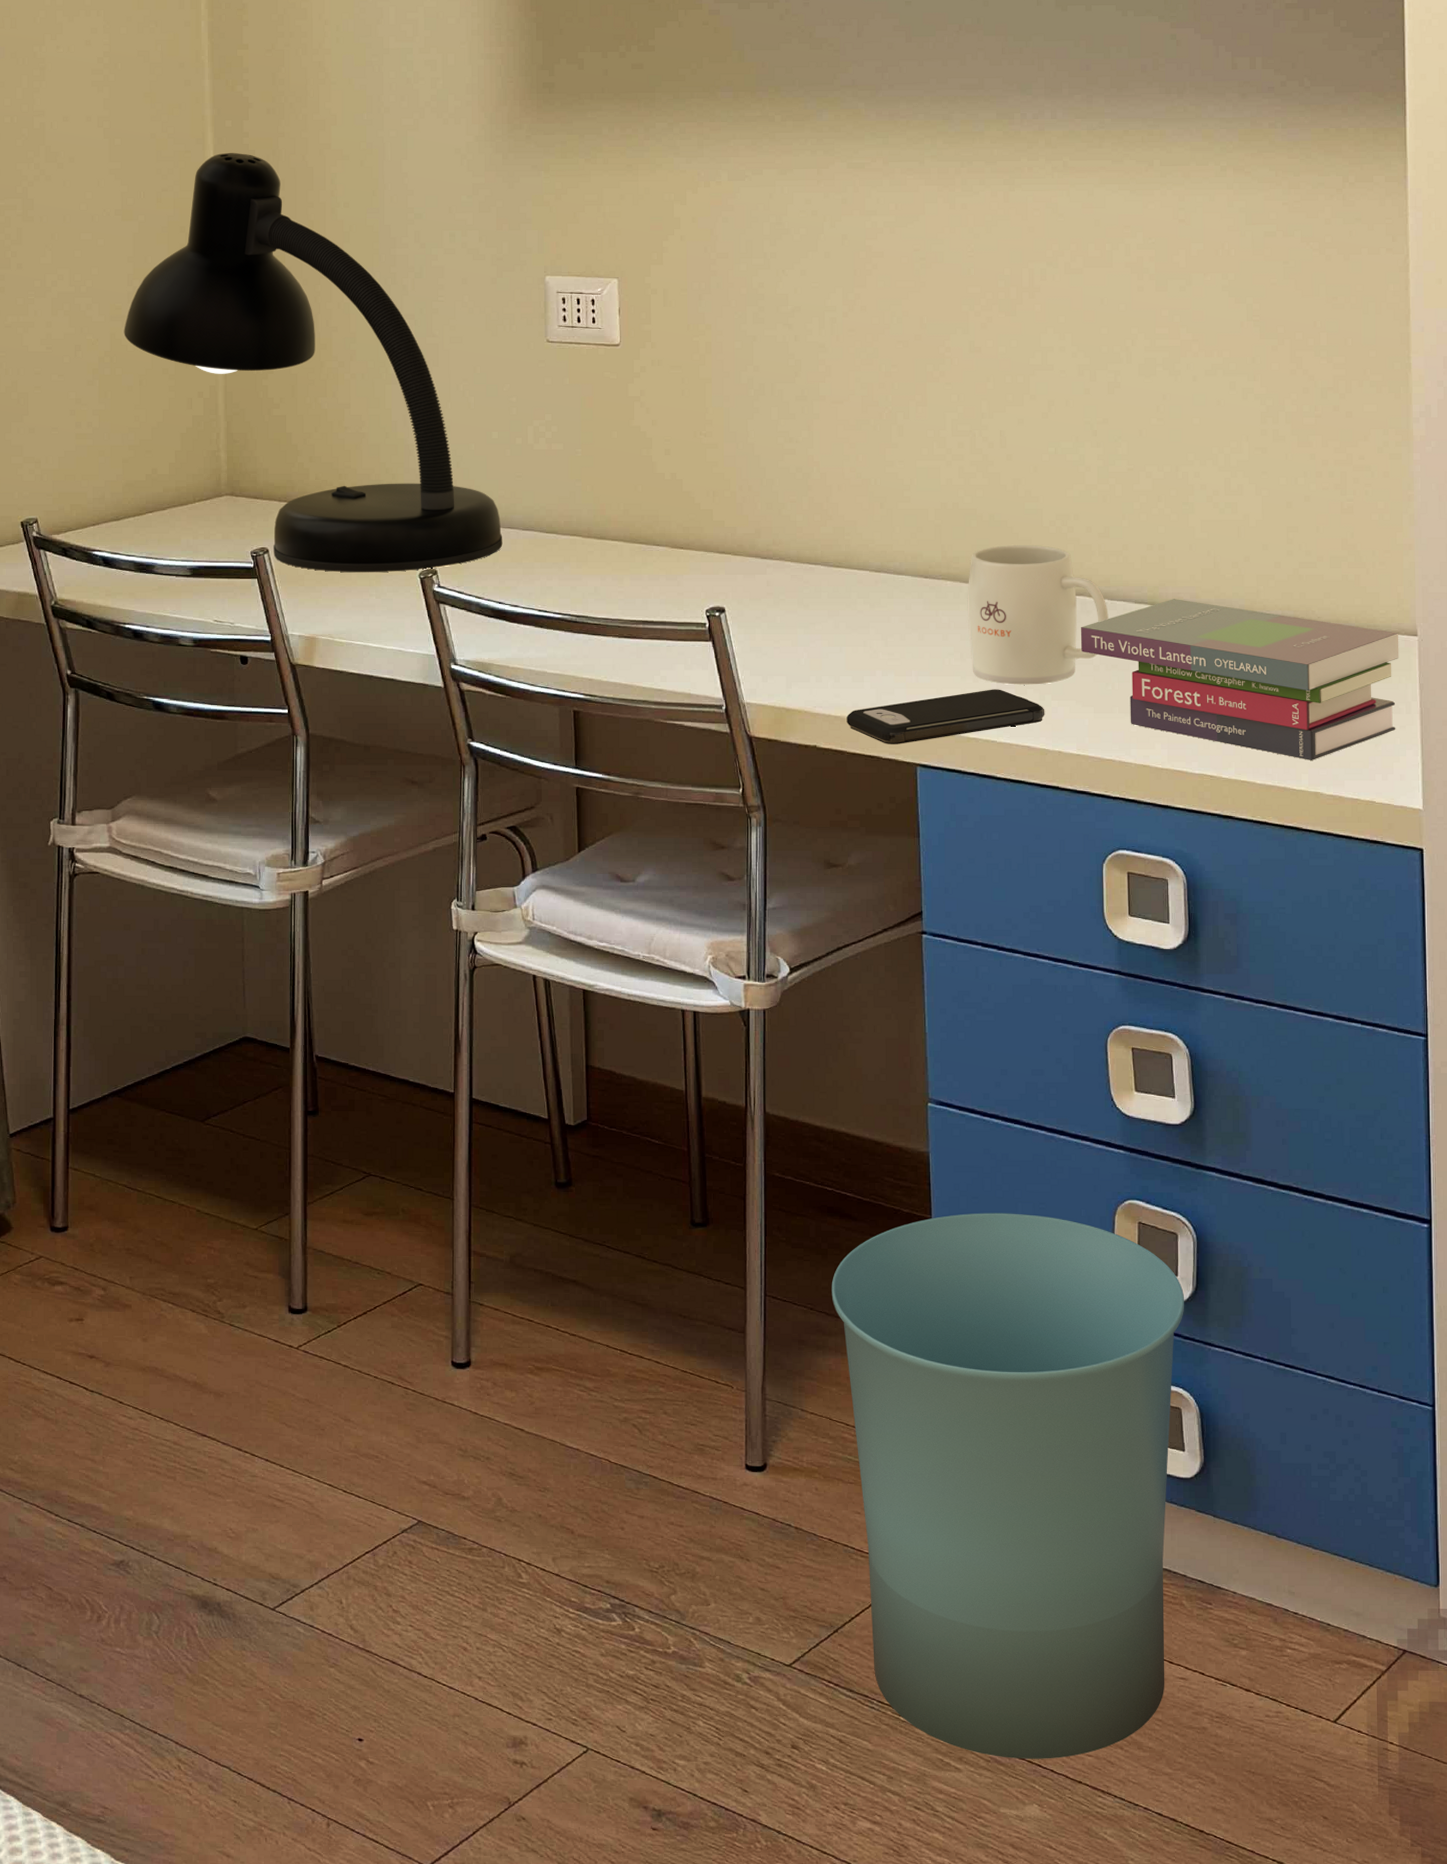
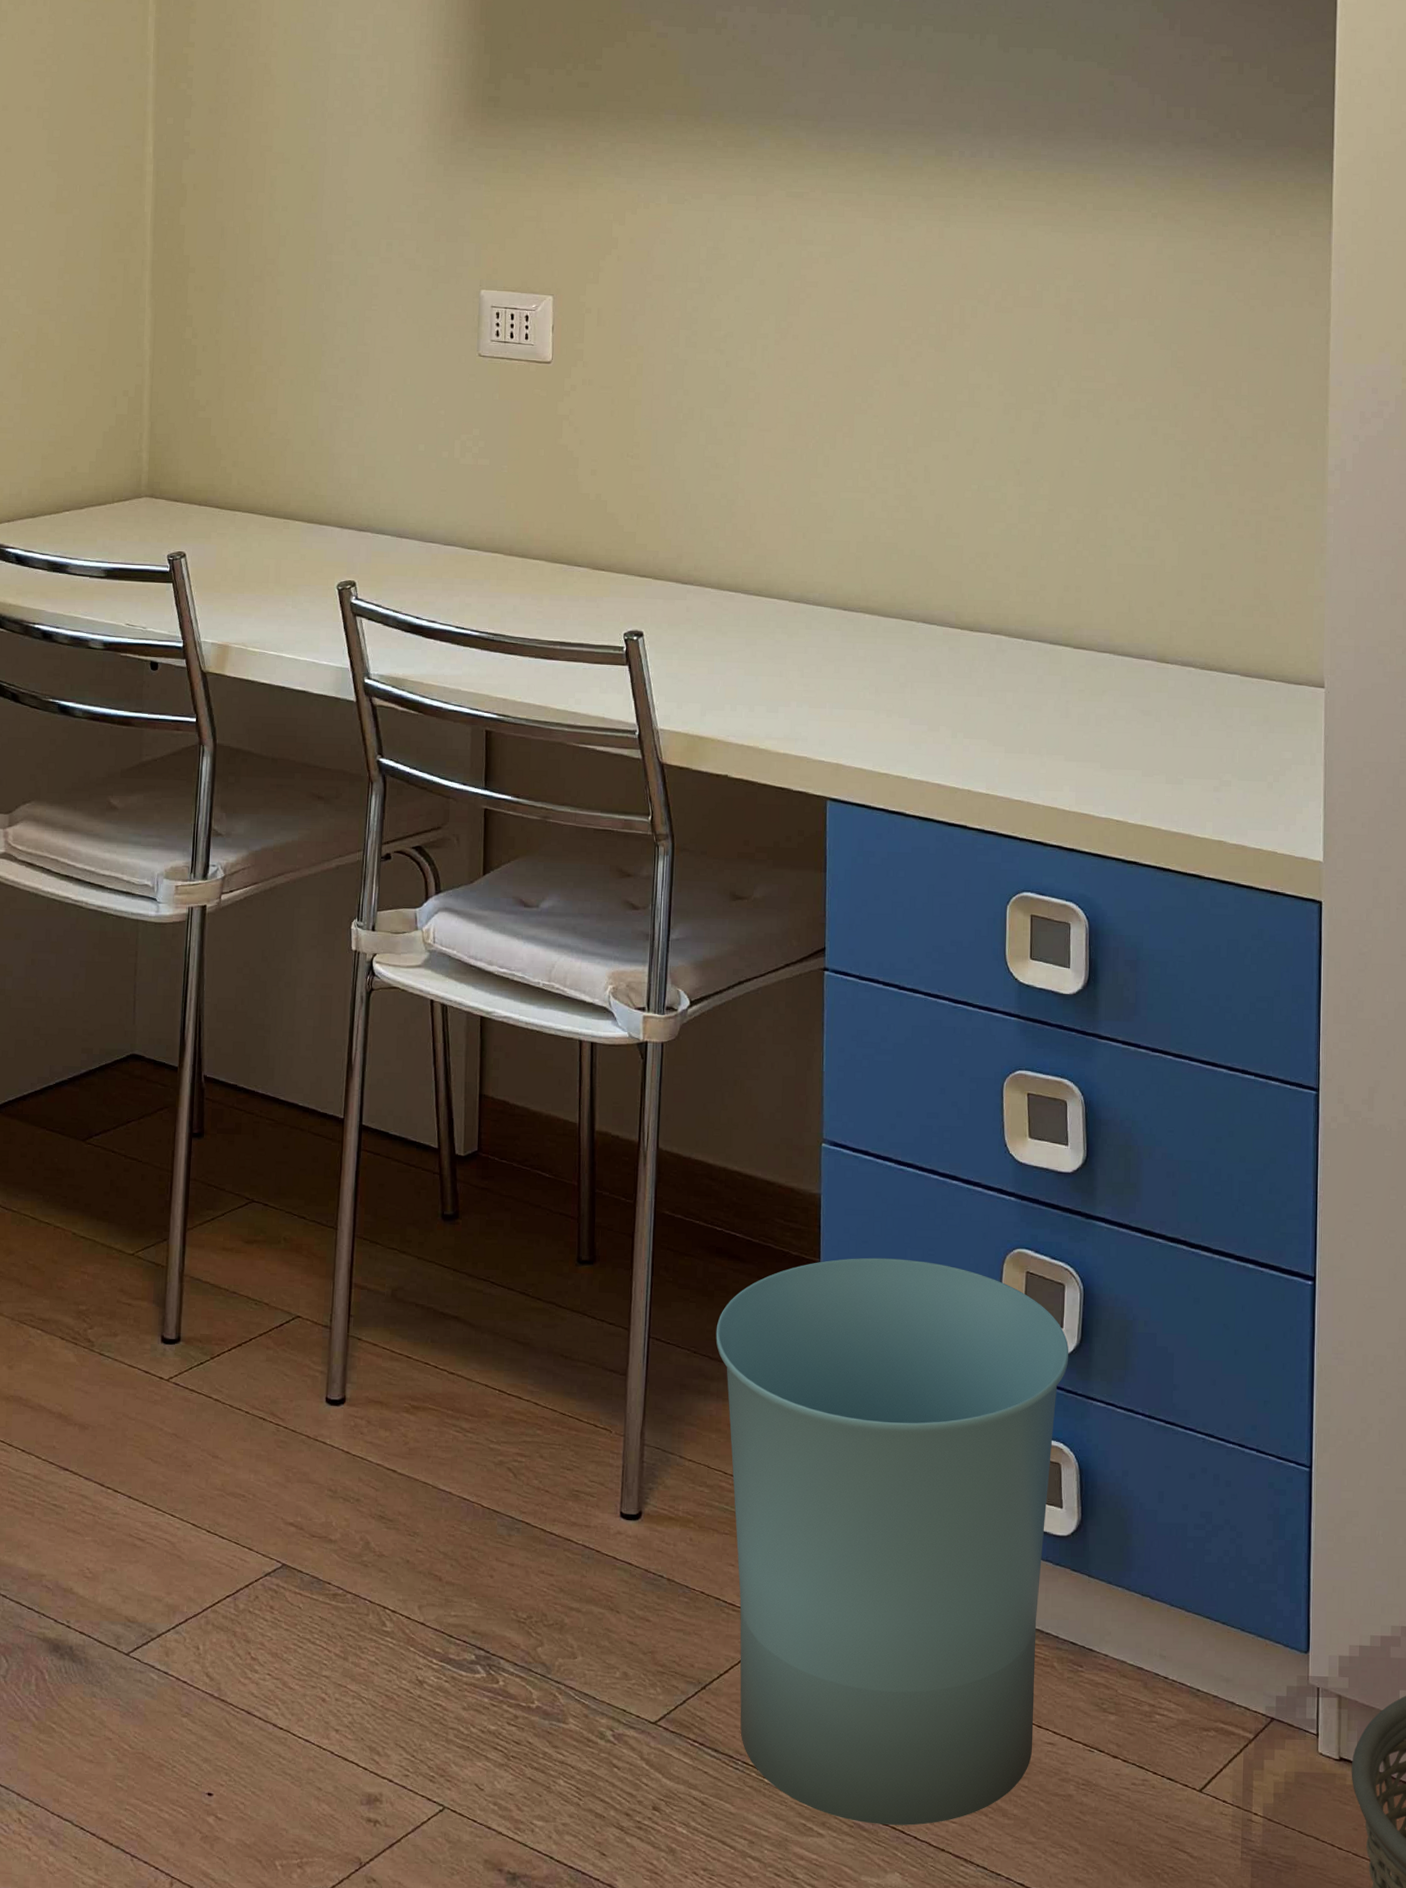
desk lamp: present [124,152,503,573] -> none [51,150,424,582]
phone: present [846,689,1045,745] -> none [759,725,957,778]
mug: present [967,544,1109,685] -> none [884,580,1023,722]
books: present [1080,599,1399,760] -> none [994,641,1307,809]

